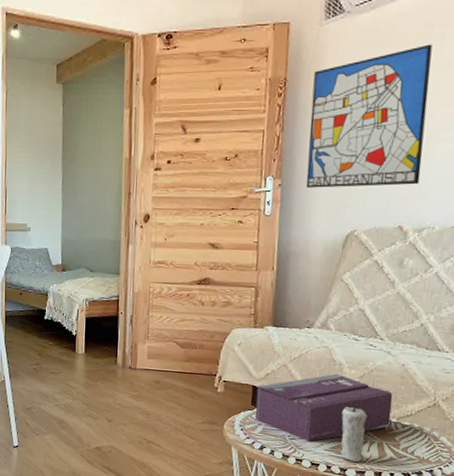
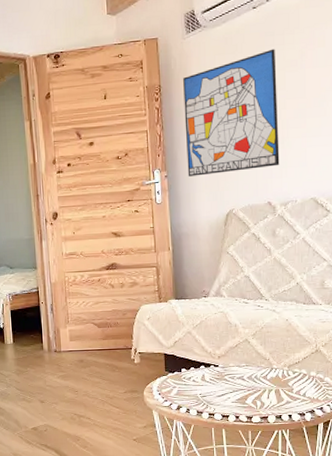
tissue box: present [255,373,393,442] -> none [168,334,283,397]
candle: present [341,401,368,463] -> none [242,356,264,410]

